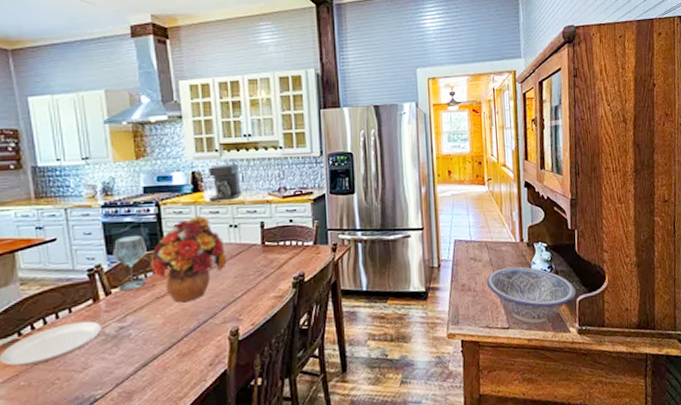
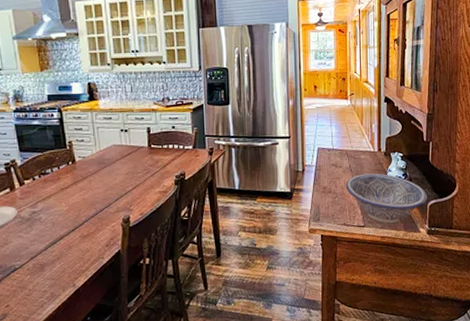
wine glass: present [112,234,147,290] -> none [24,136,52,182]
flower arrangement: present [150,215,227,303] -> none [55,121,119,194]
coffee maker: present [208,163,243,202] -> none [102,76,132,109]

